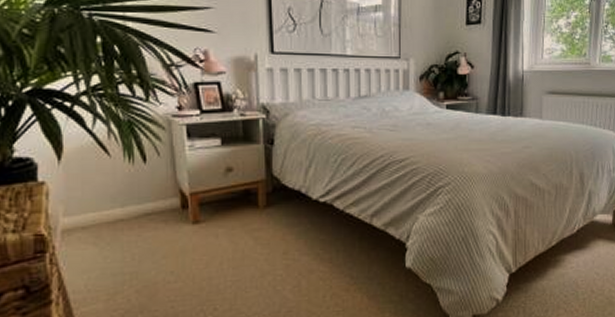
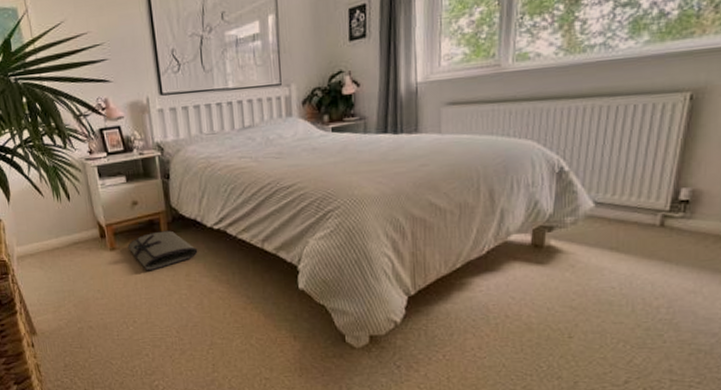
tool roll: none [215,202,300,249] -> present [127,230,198,271]

